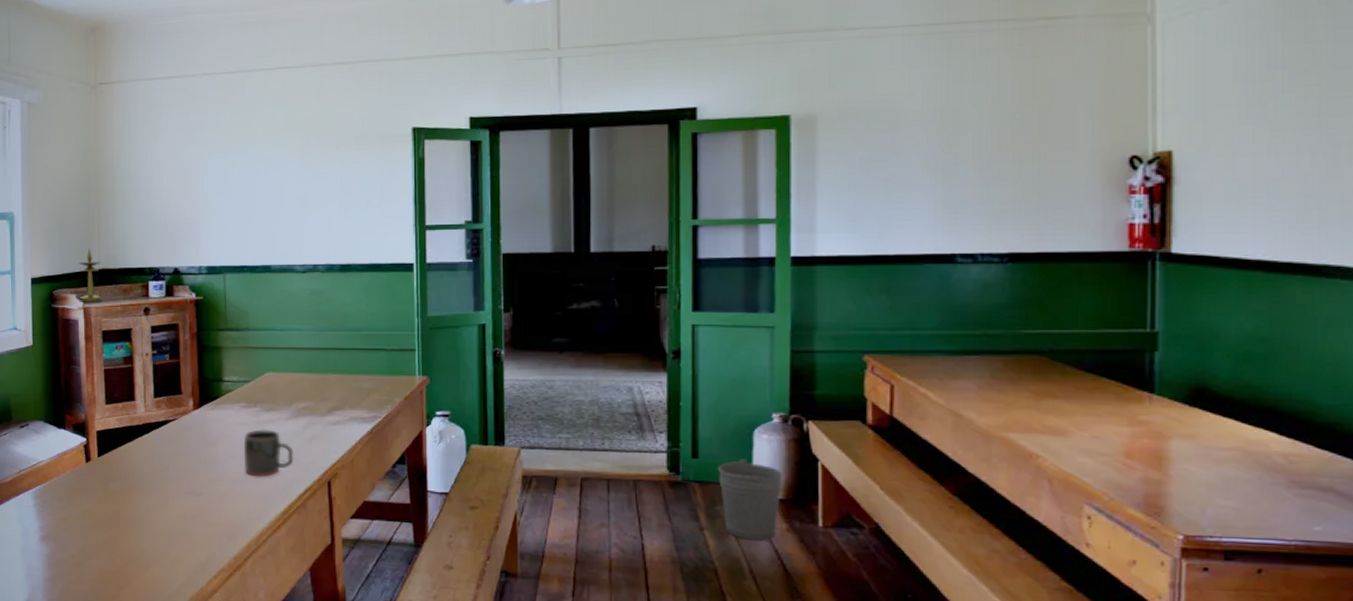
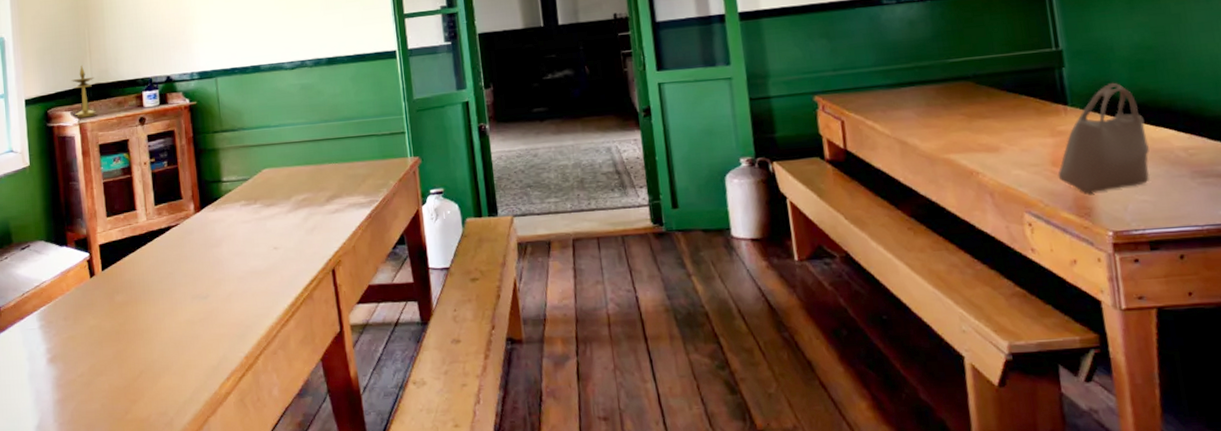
mug: present [243,429,294,477] -> none [246,224,297,273]
bucket: present [719,459,783,541] -> none [698,204,758,281]
handbag: none [1130,373,1242,491] -> present [1058,82,1150,193]

